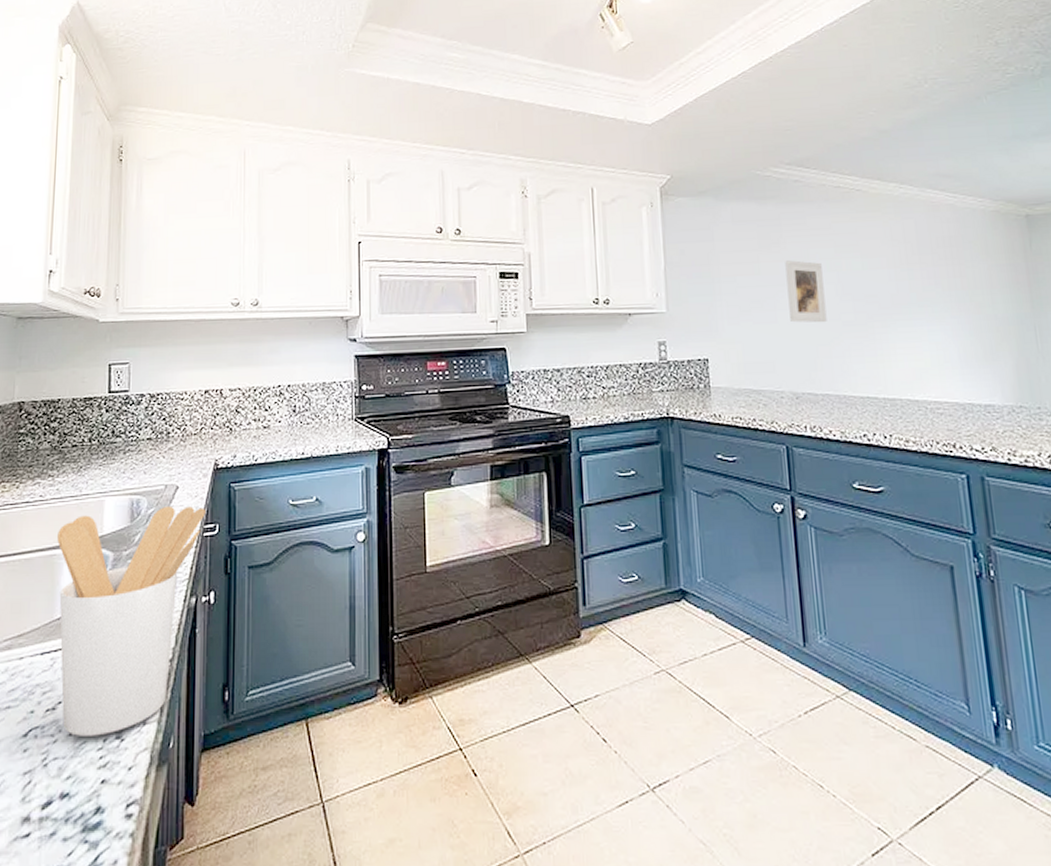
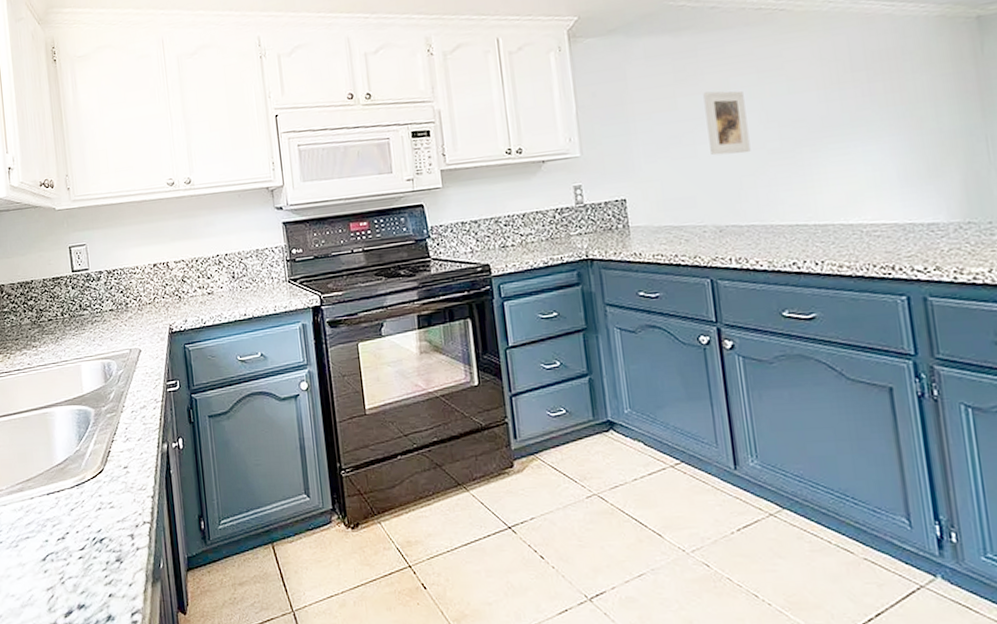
utensil holder: present [57,505,205,736] -> none [46,366,167,560]

